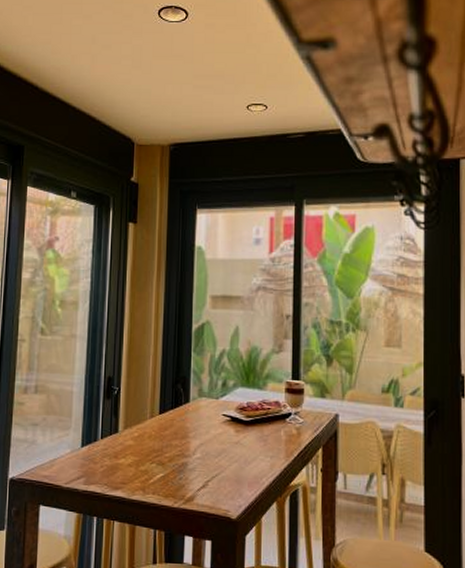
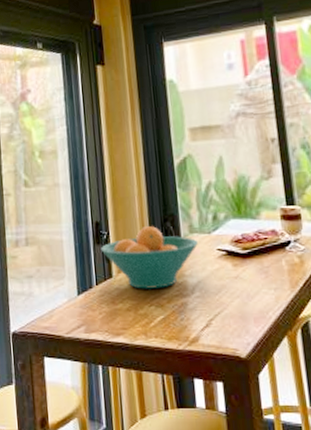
fruit bowl: none [110,386,206,447] -> present [100,226,199,289]

